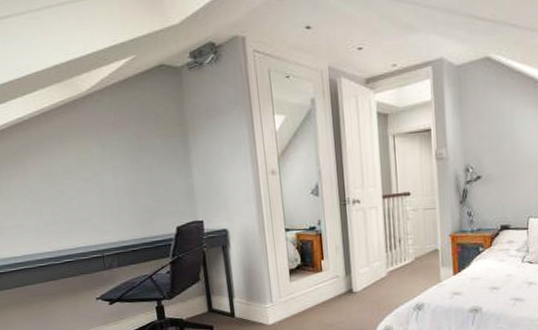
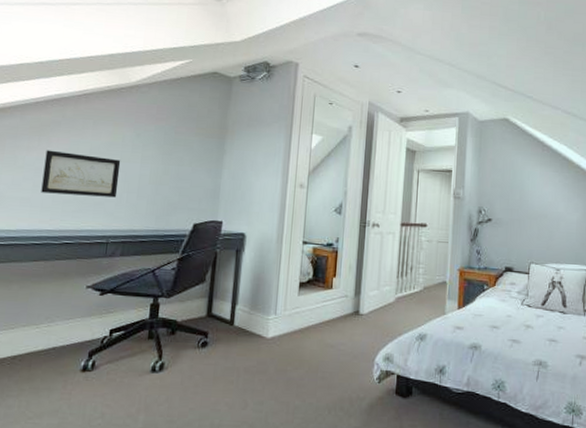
wall art: none [24,174,100,218] -> present [41,150,121,198]

